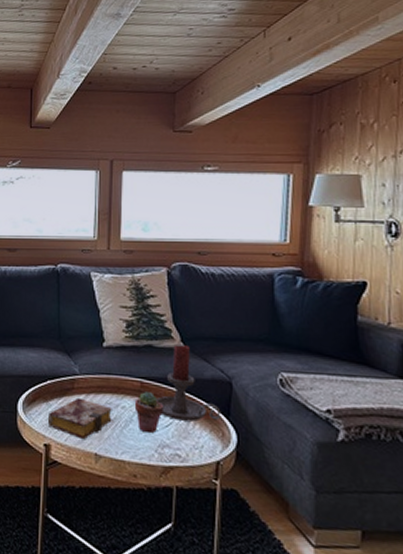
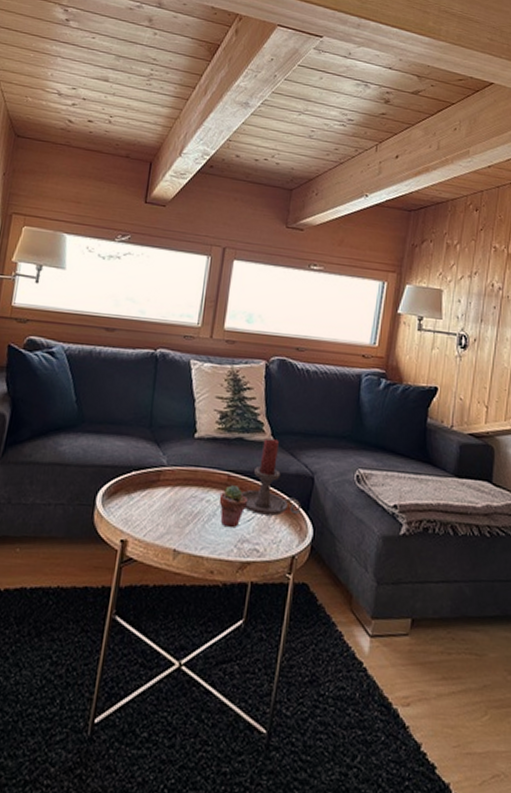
book: present [47,397,112,440] -> none [127,490,197,535]

